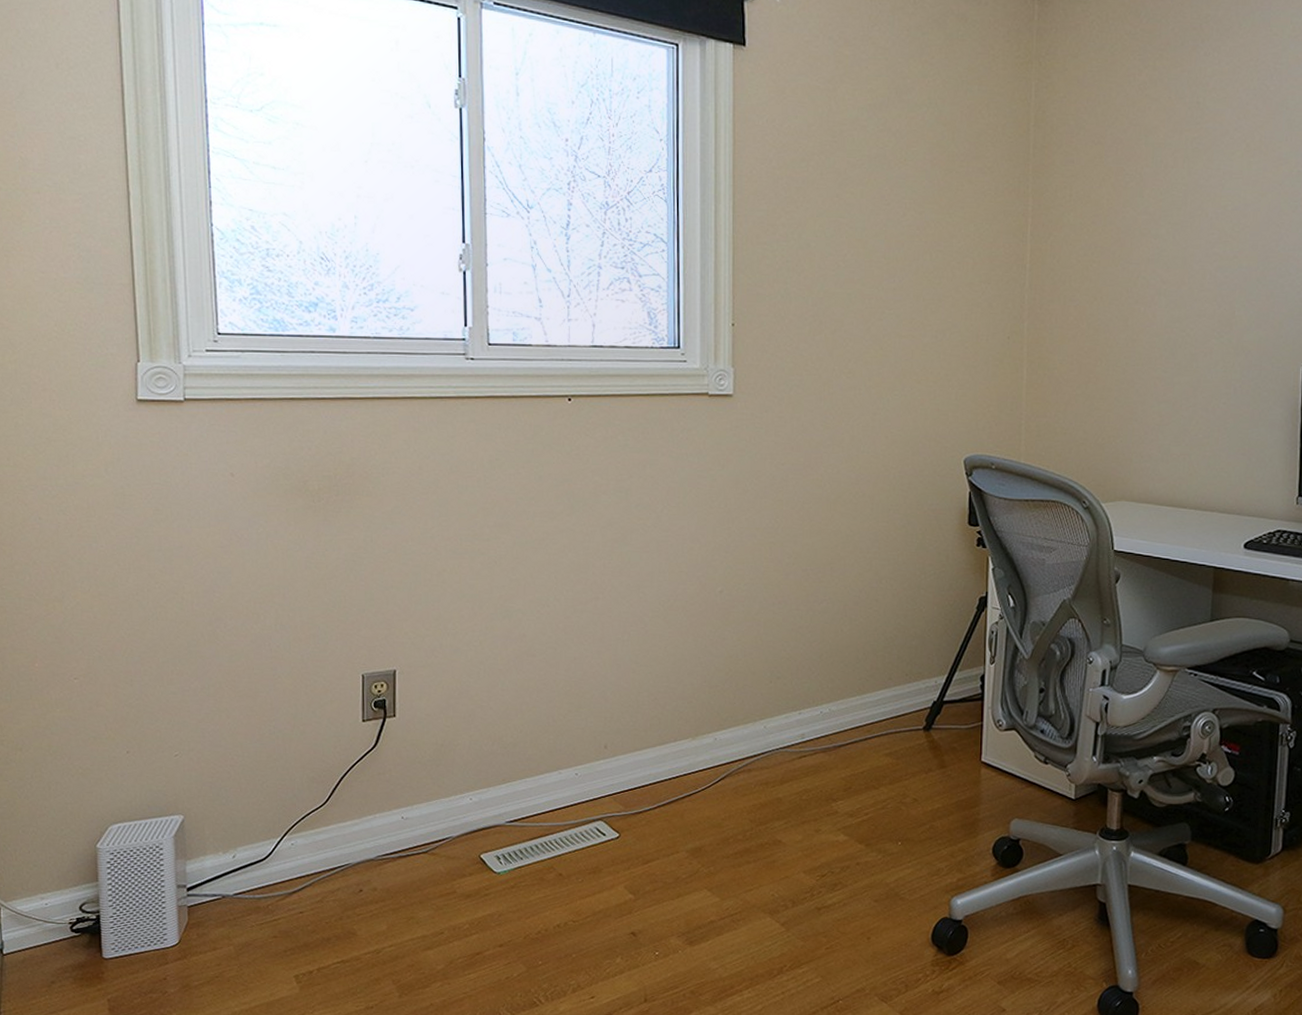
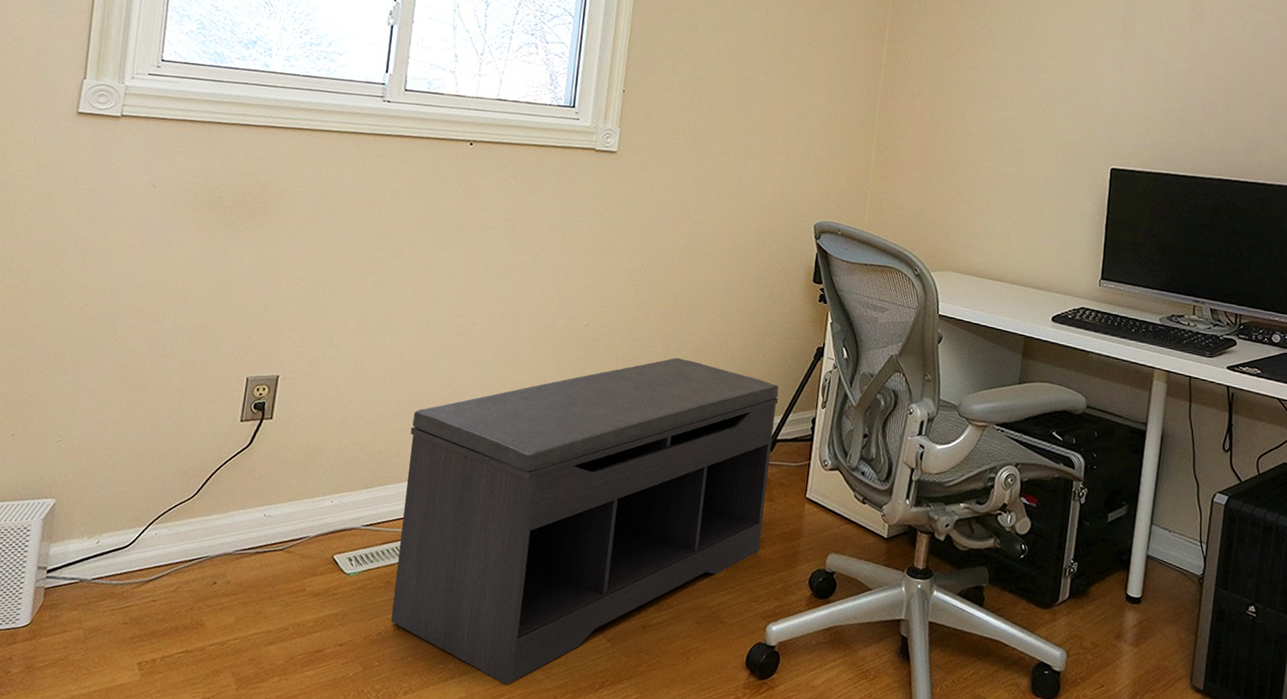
bench: none [544,619,941,976] -> present [391,357,779,685]

